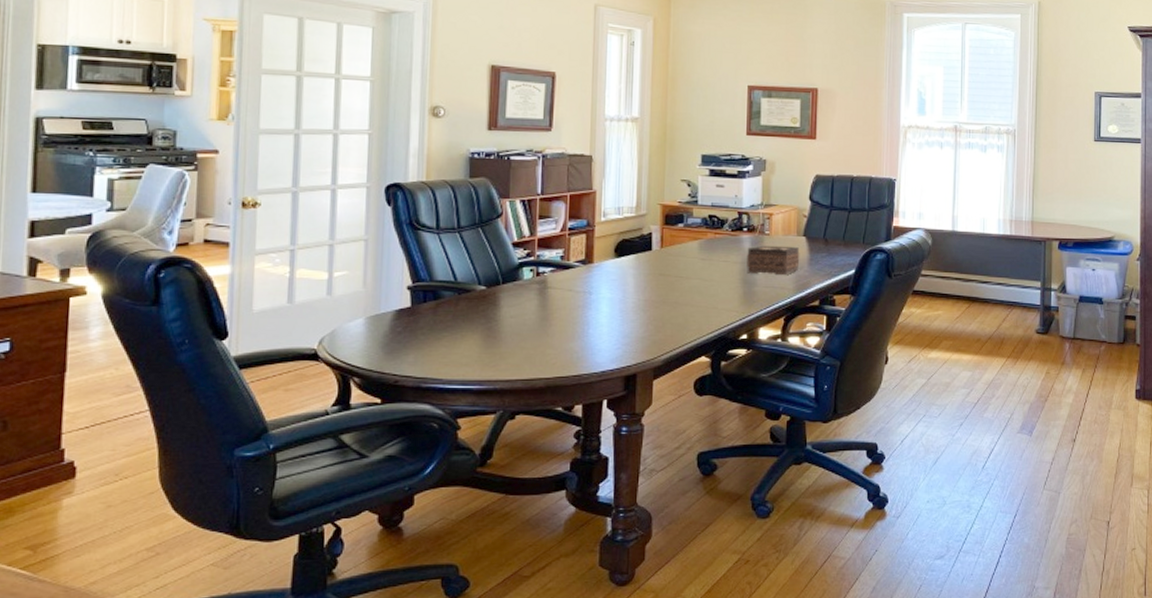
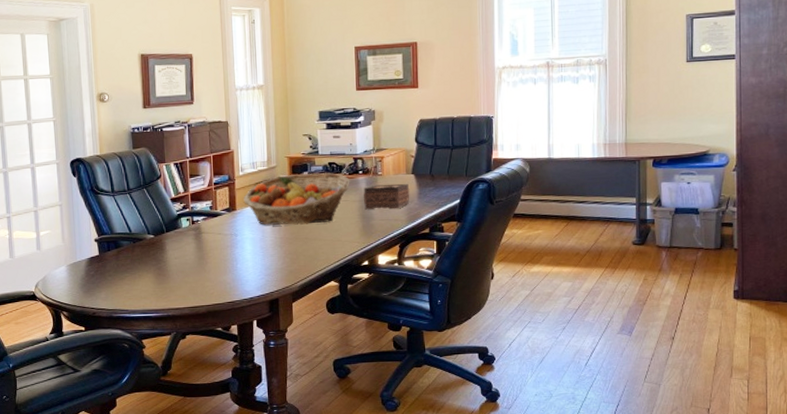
fruit basket: none [603,225,733,286] -> present [243,173,350,225]

